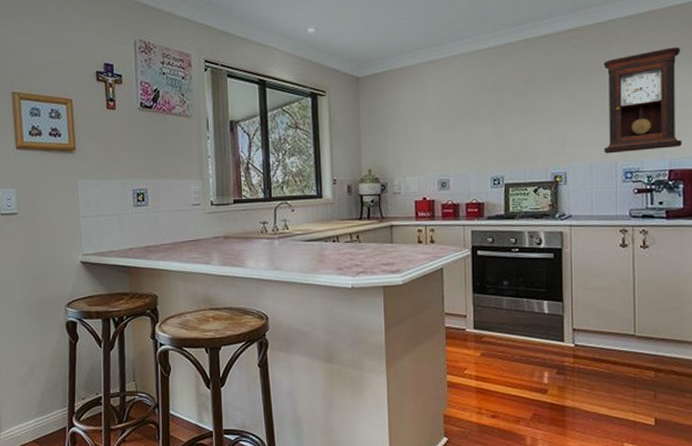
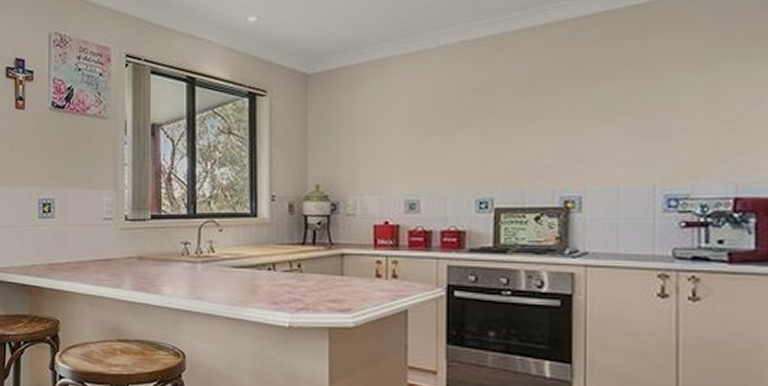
pendulum clock: present [603,47,683,154] -> none [636,35,756,175]

